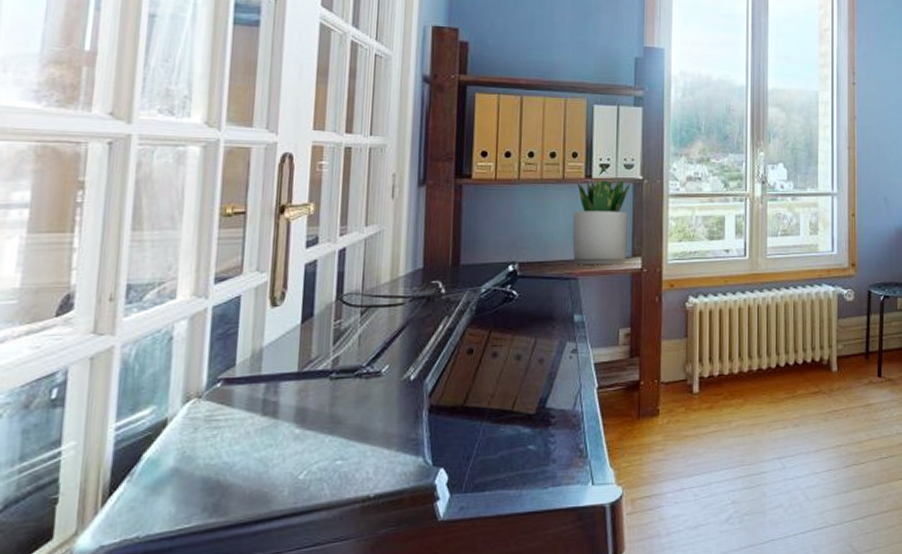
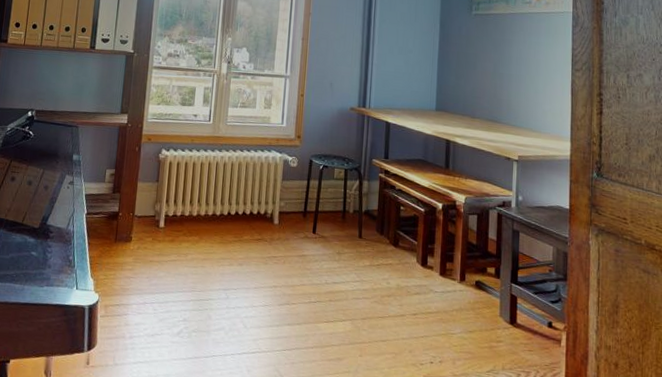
planter: present [572,164,630,266] -> none [76,38,124,119]

